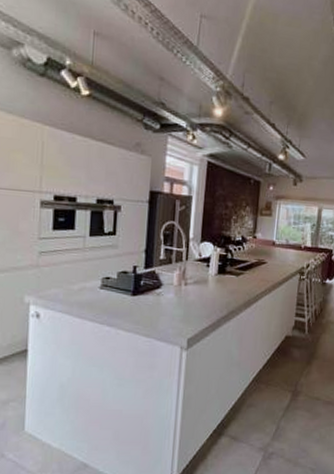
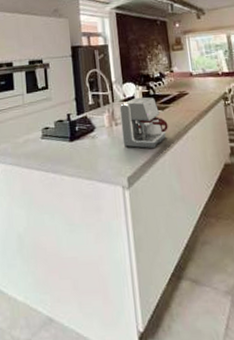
coffee maker: none [189,259,240,314] -> present [119,97,168,149]

